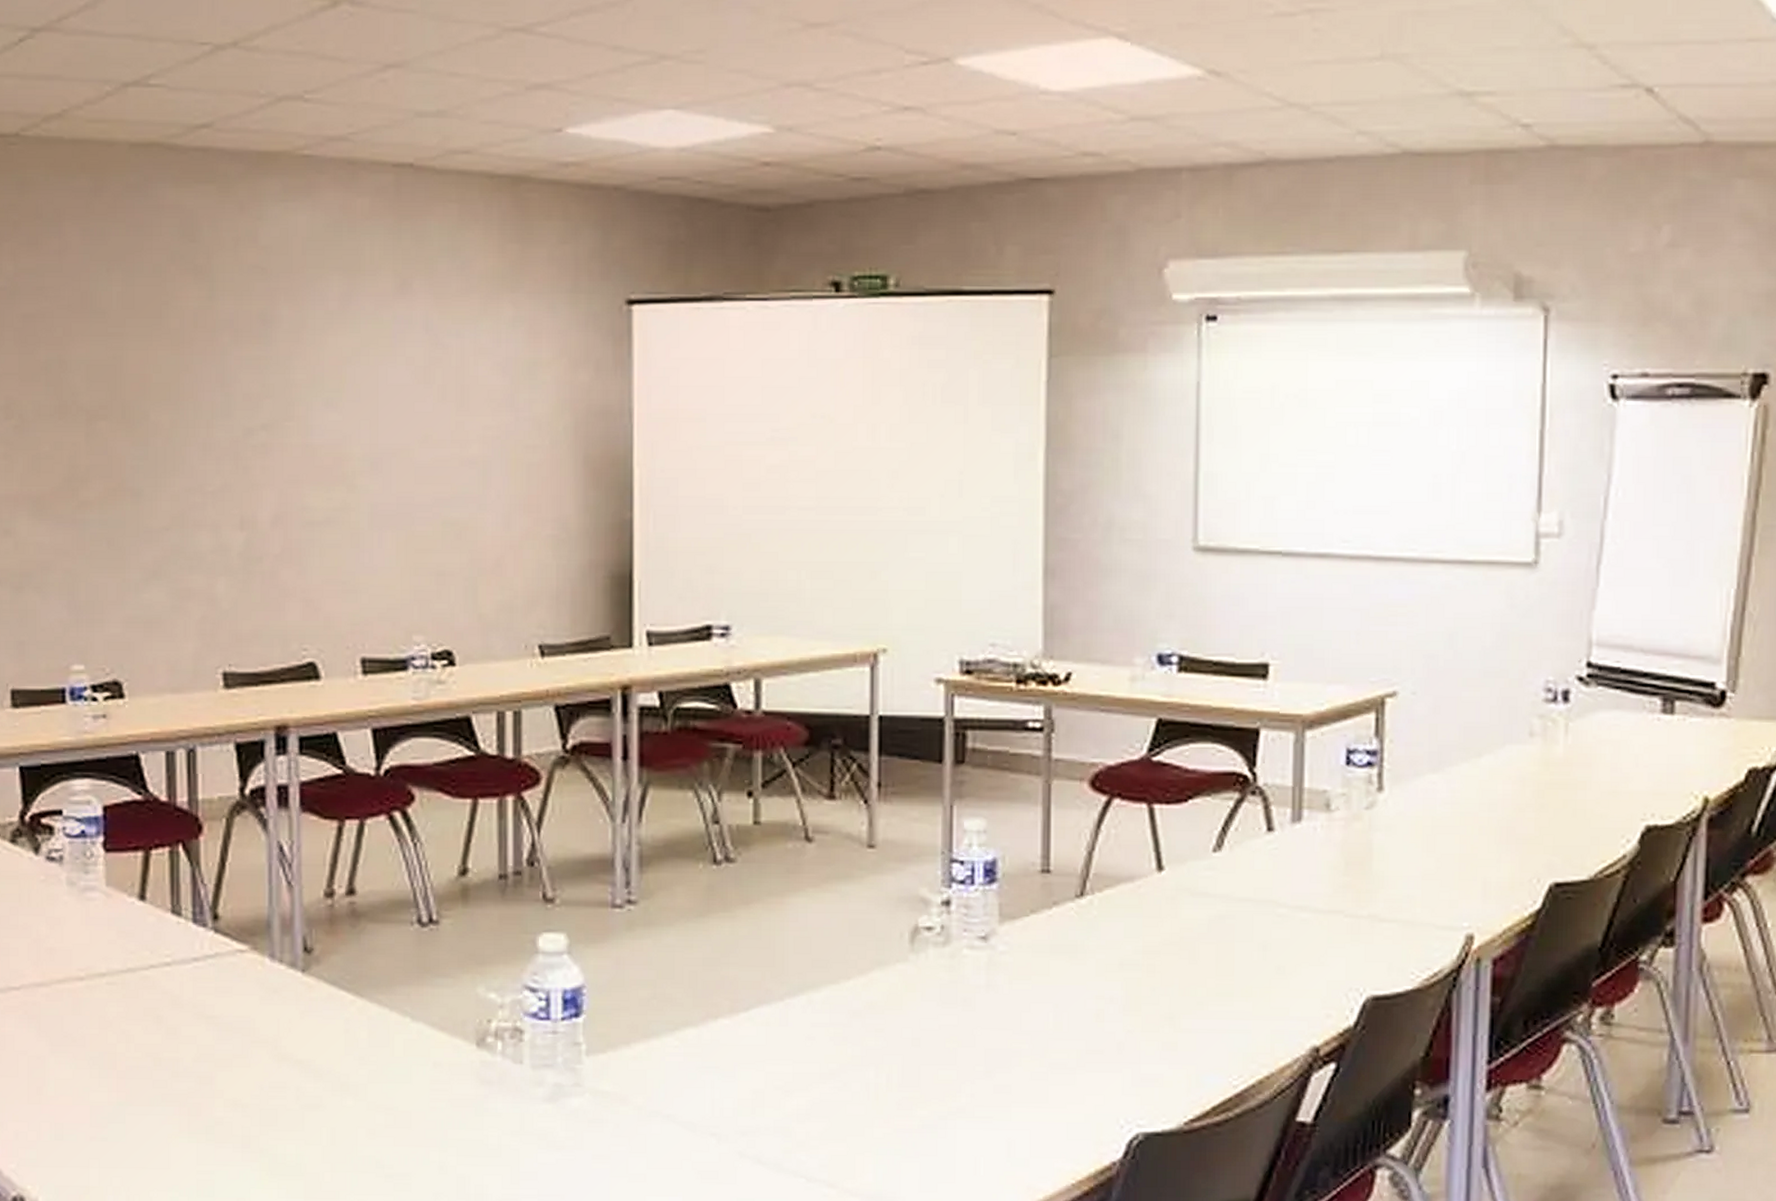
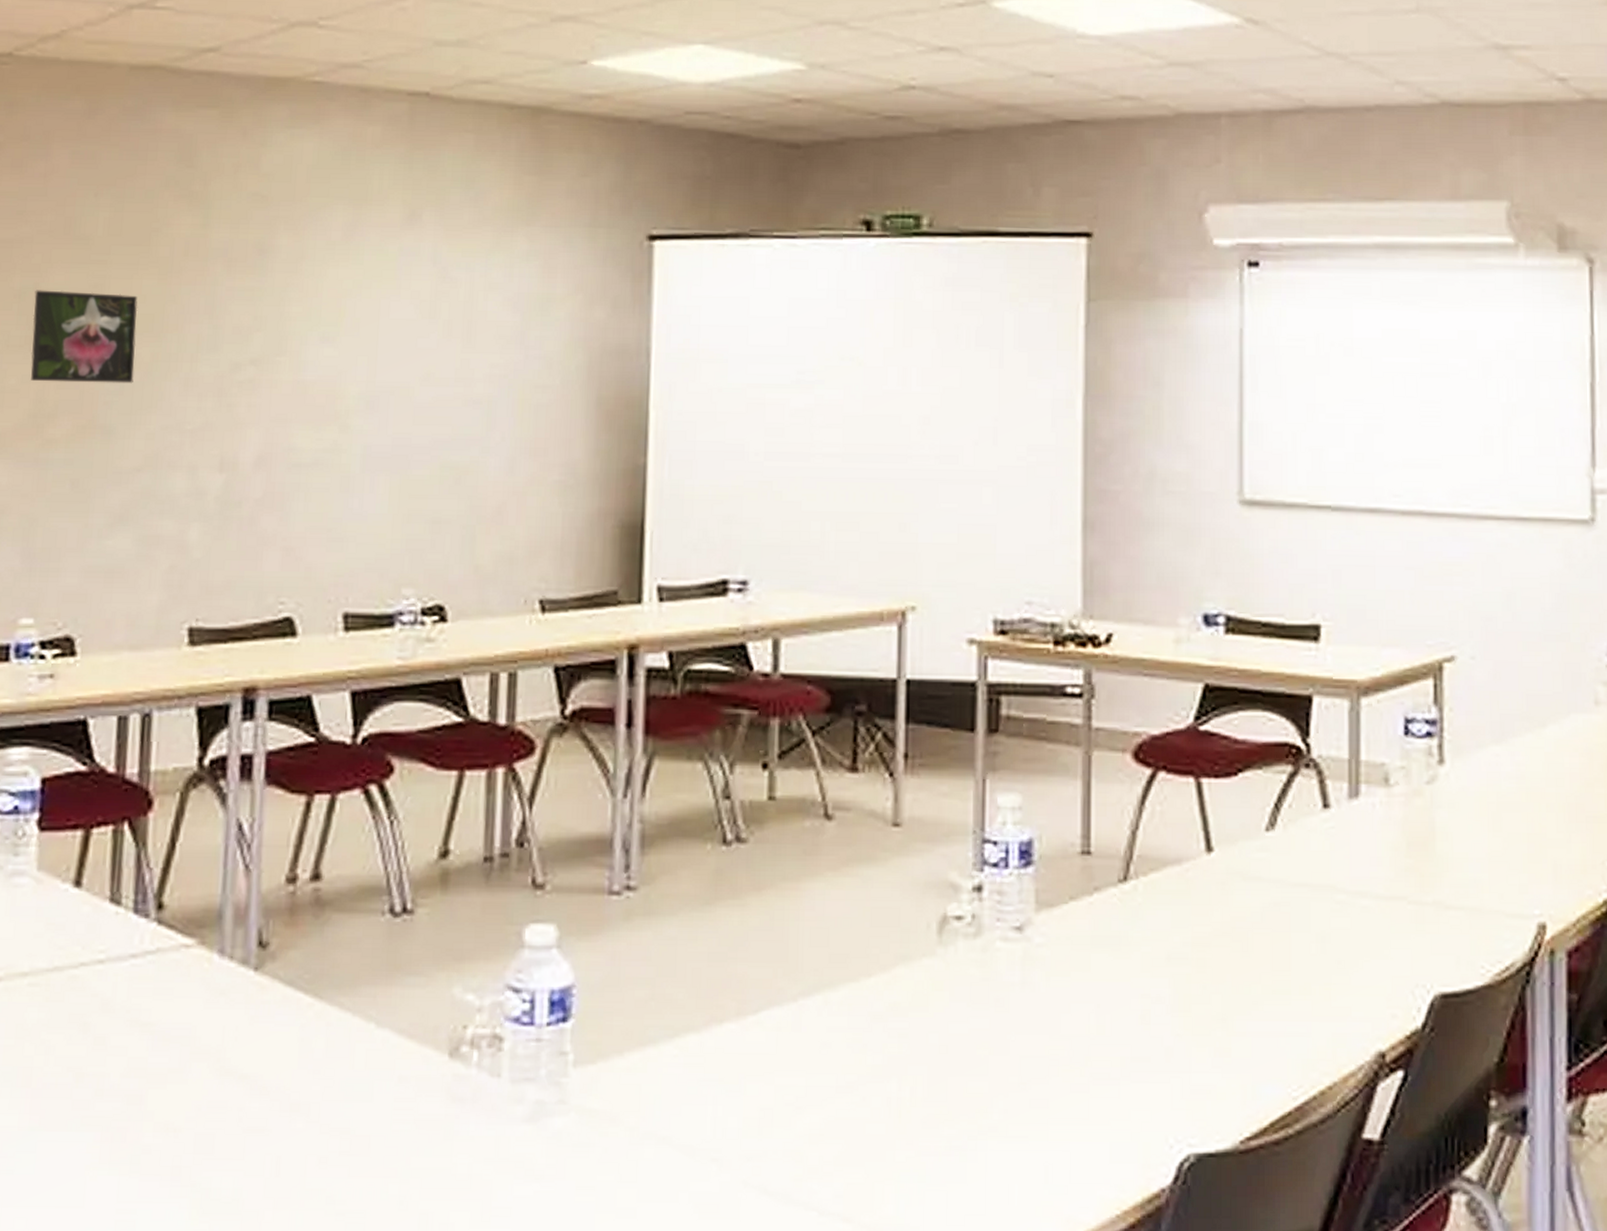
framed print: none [60,362,156,449] -> present [30,290,138,384]

